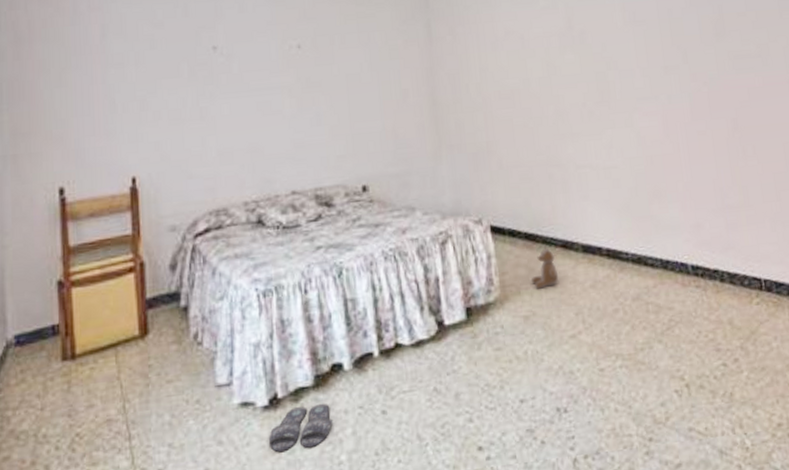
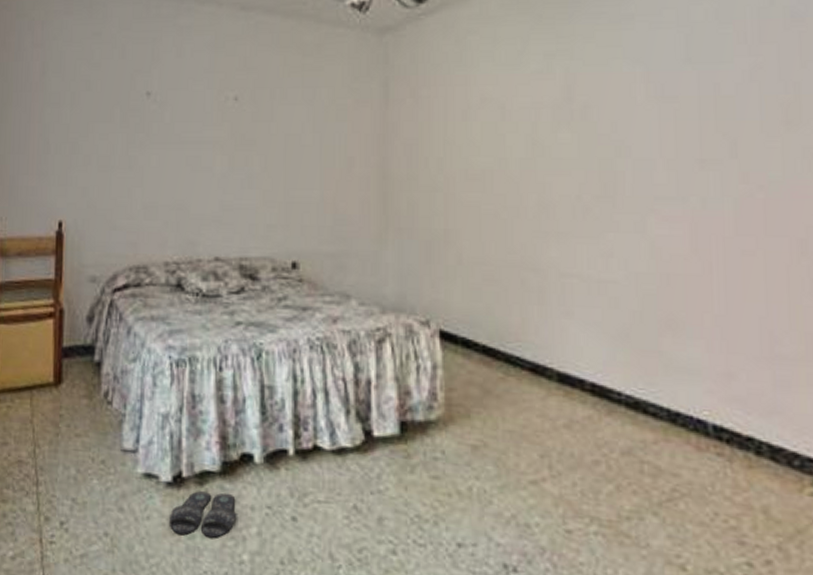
stuffed bear: present [531,244,559,289] -> none [485,364,523,417]

